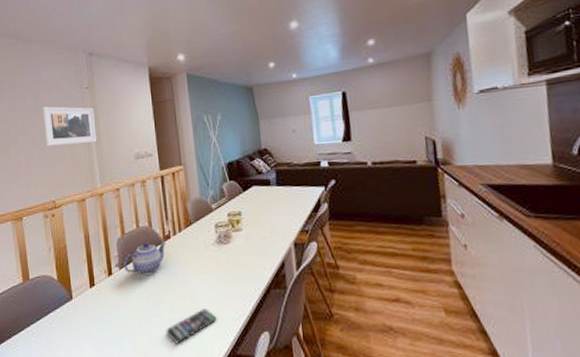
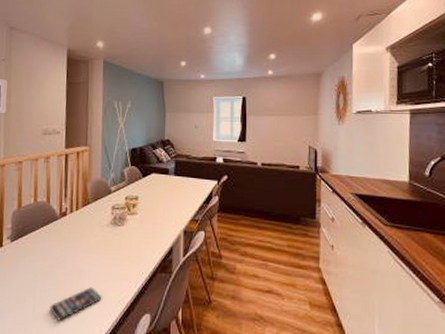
teapot: present [123,241,167,276] -> none [16,217,63,250]

